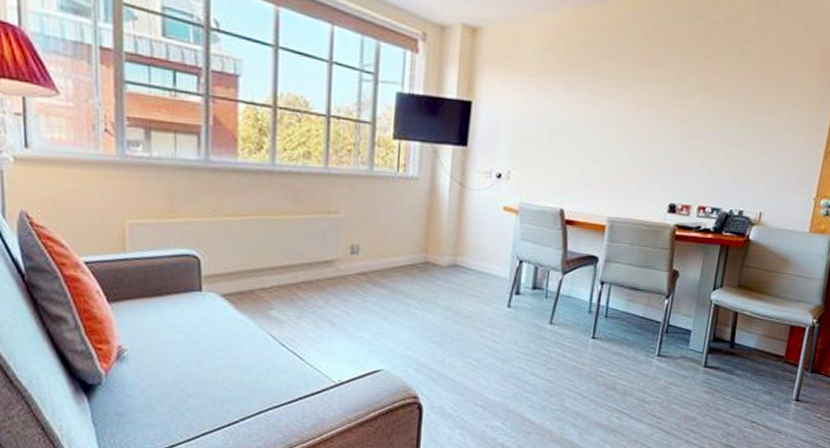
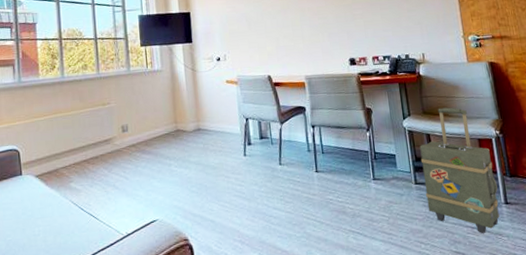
suitcase: none [710,283,799,429] -> present [420,107,500,233]

